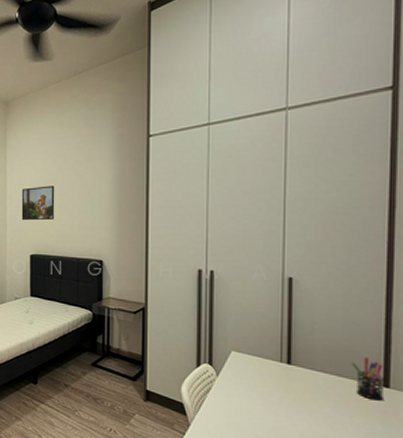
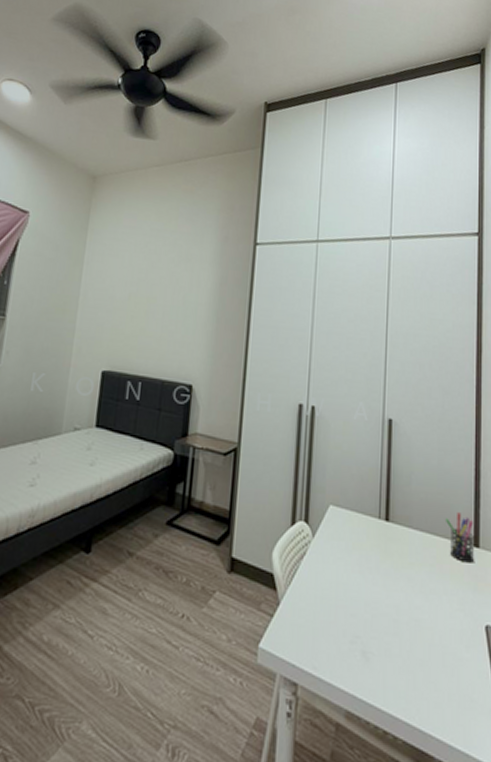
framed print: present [21,185,55,221] -> none [96,284,143,329]

